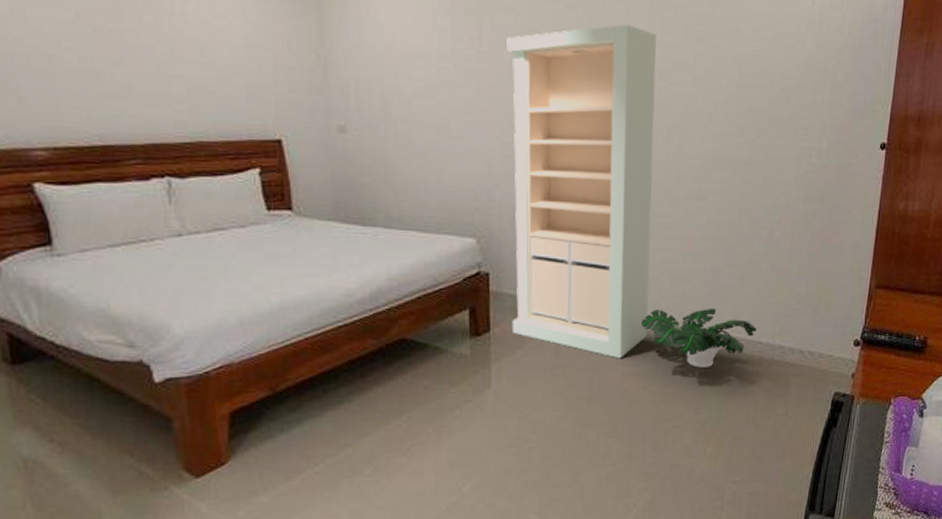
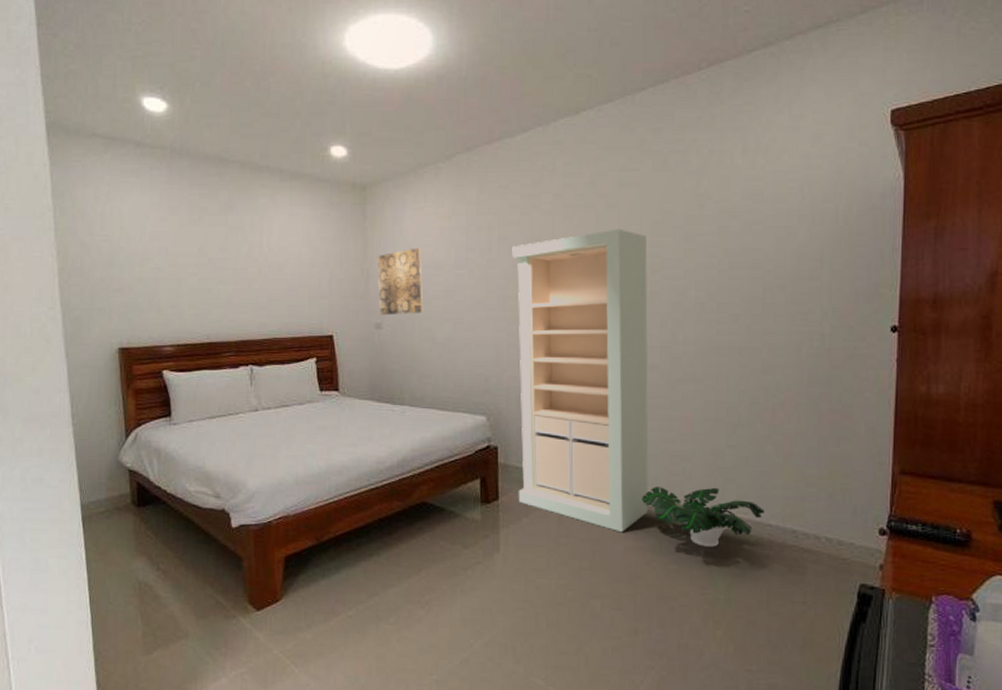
wall art: none [338,31,398,117] -> present [377,247,422,316]

